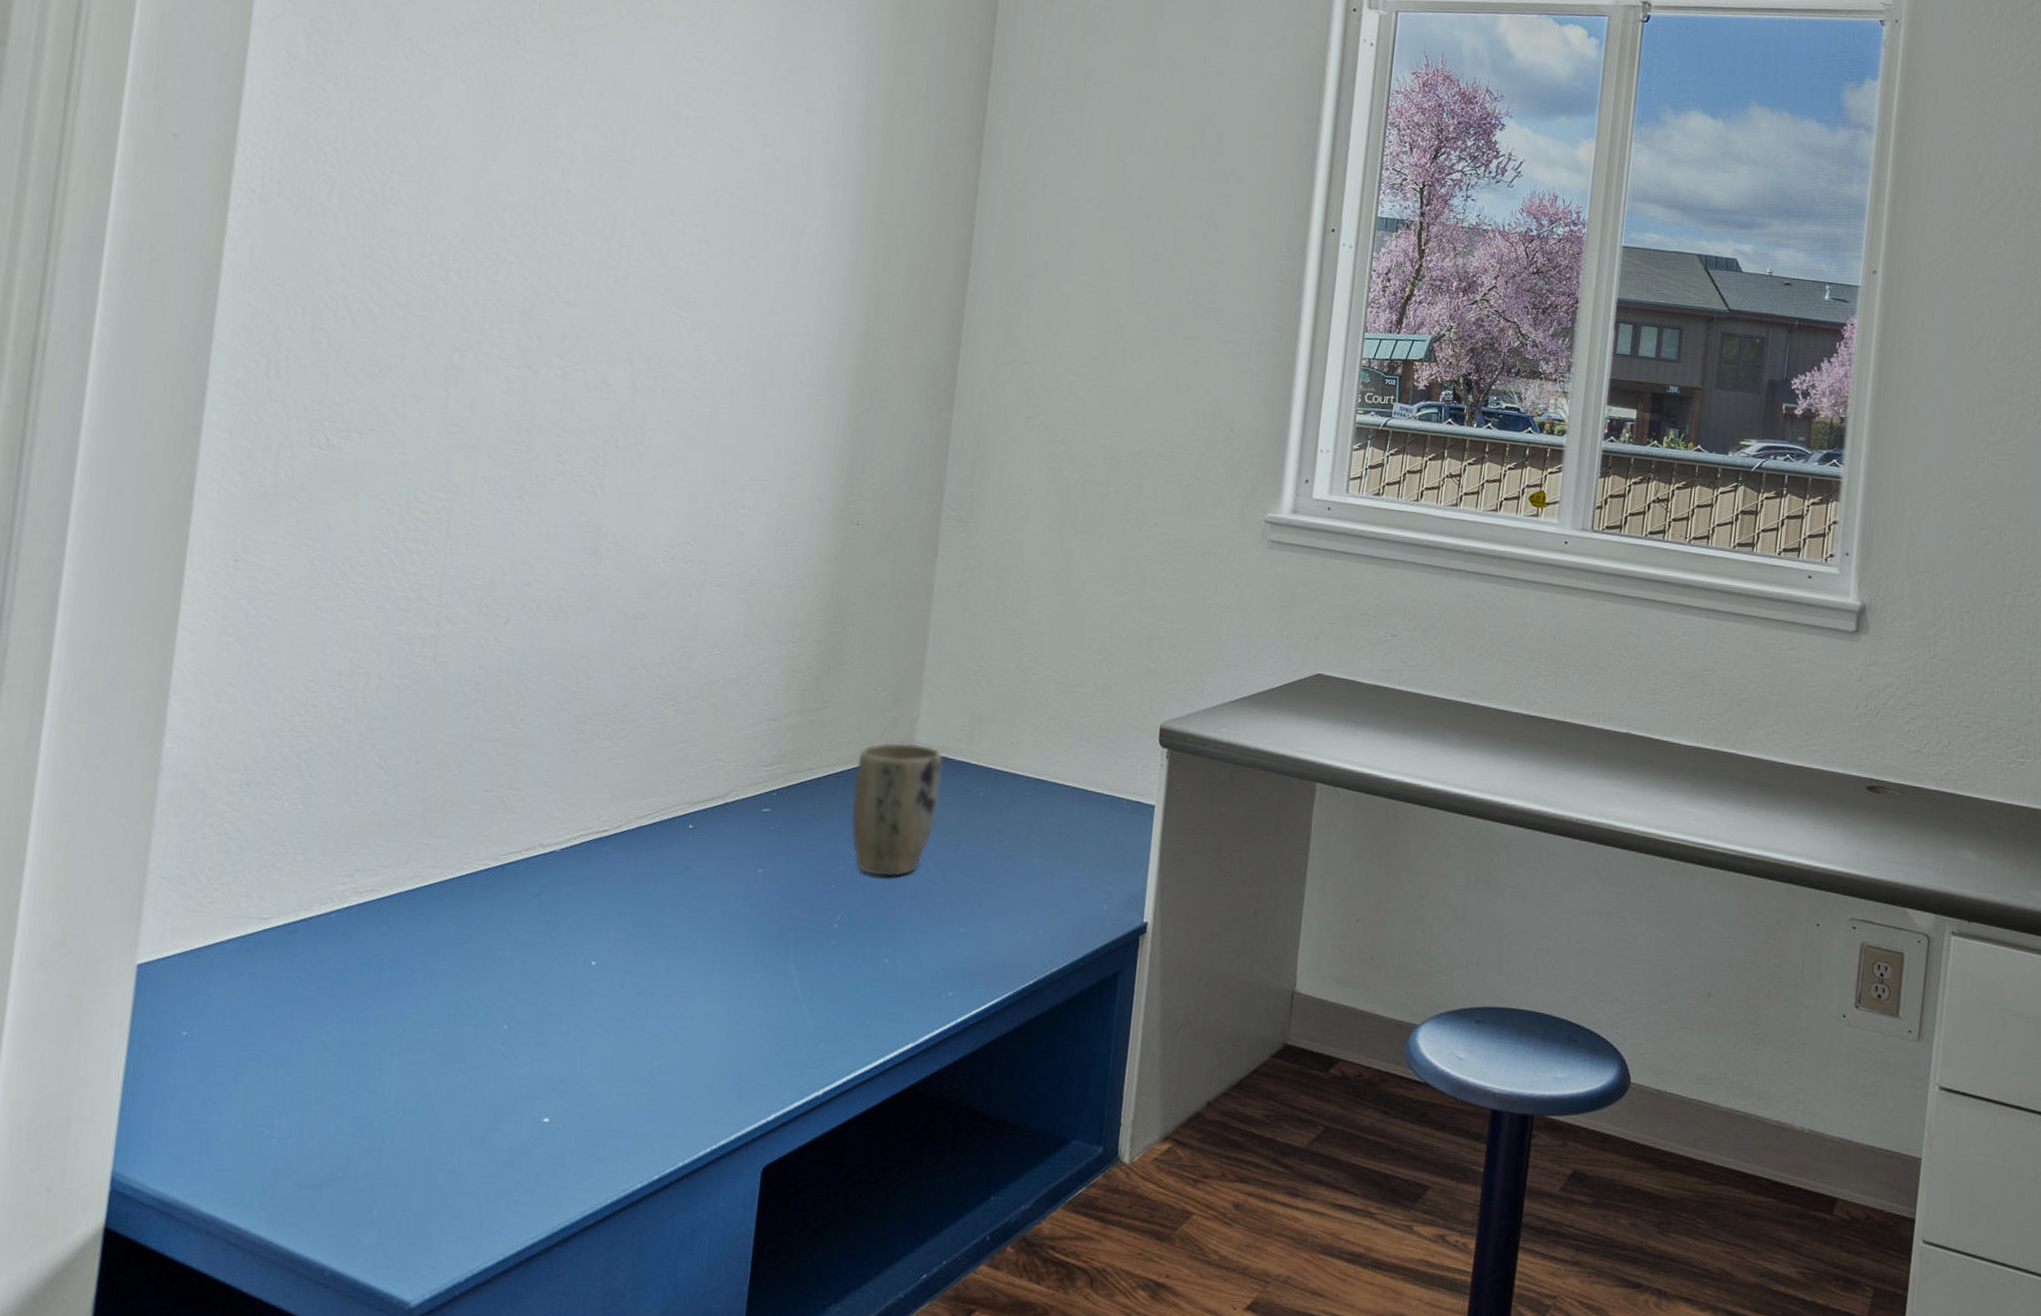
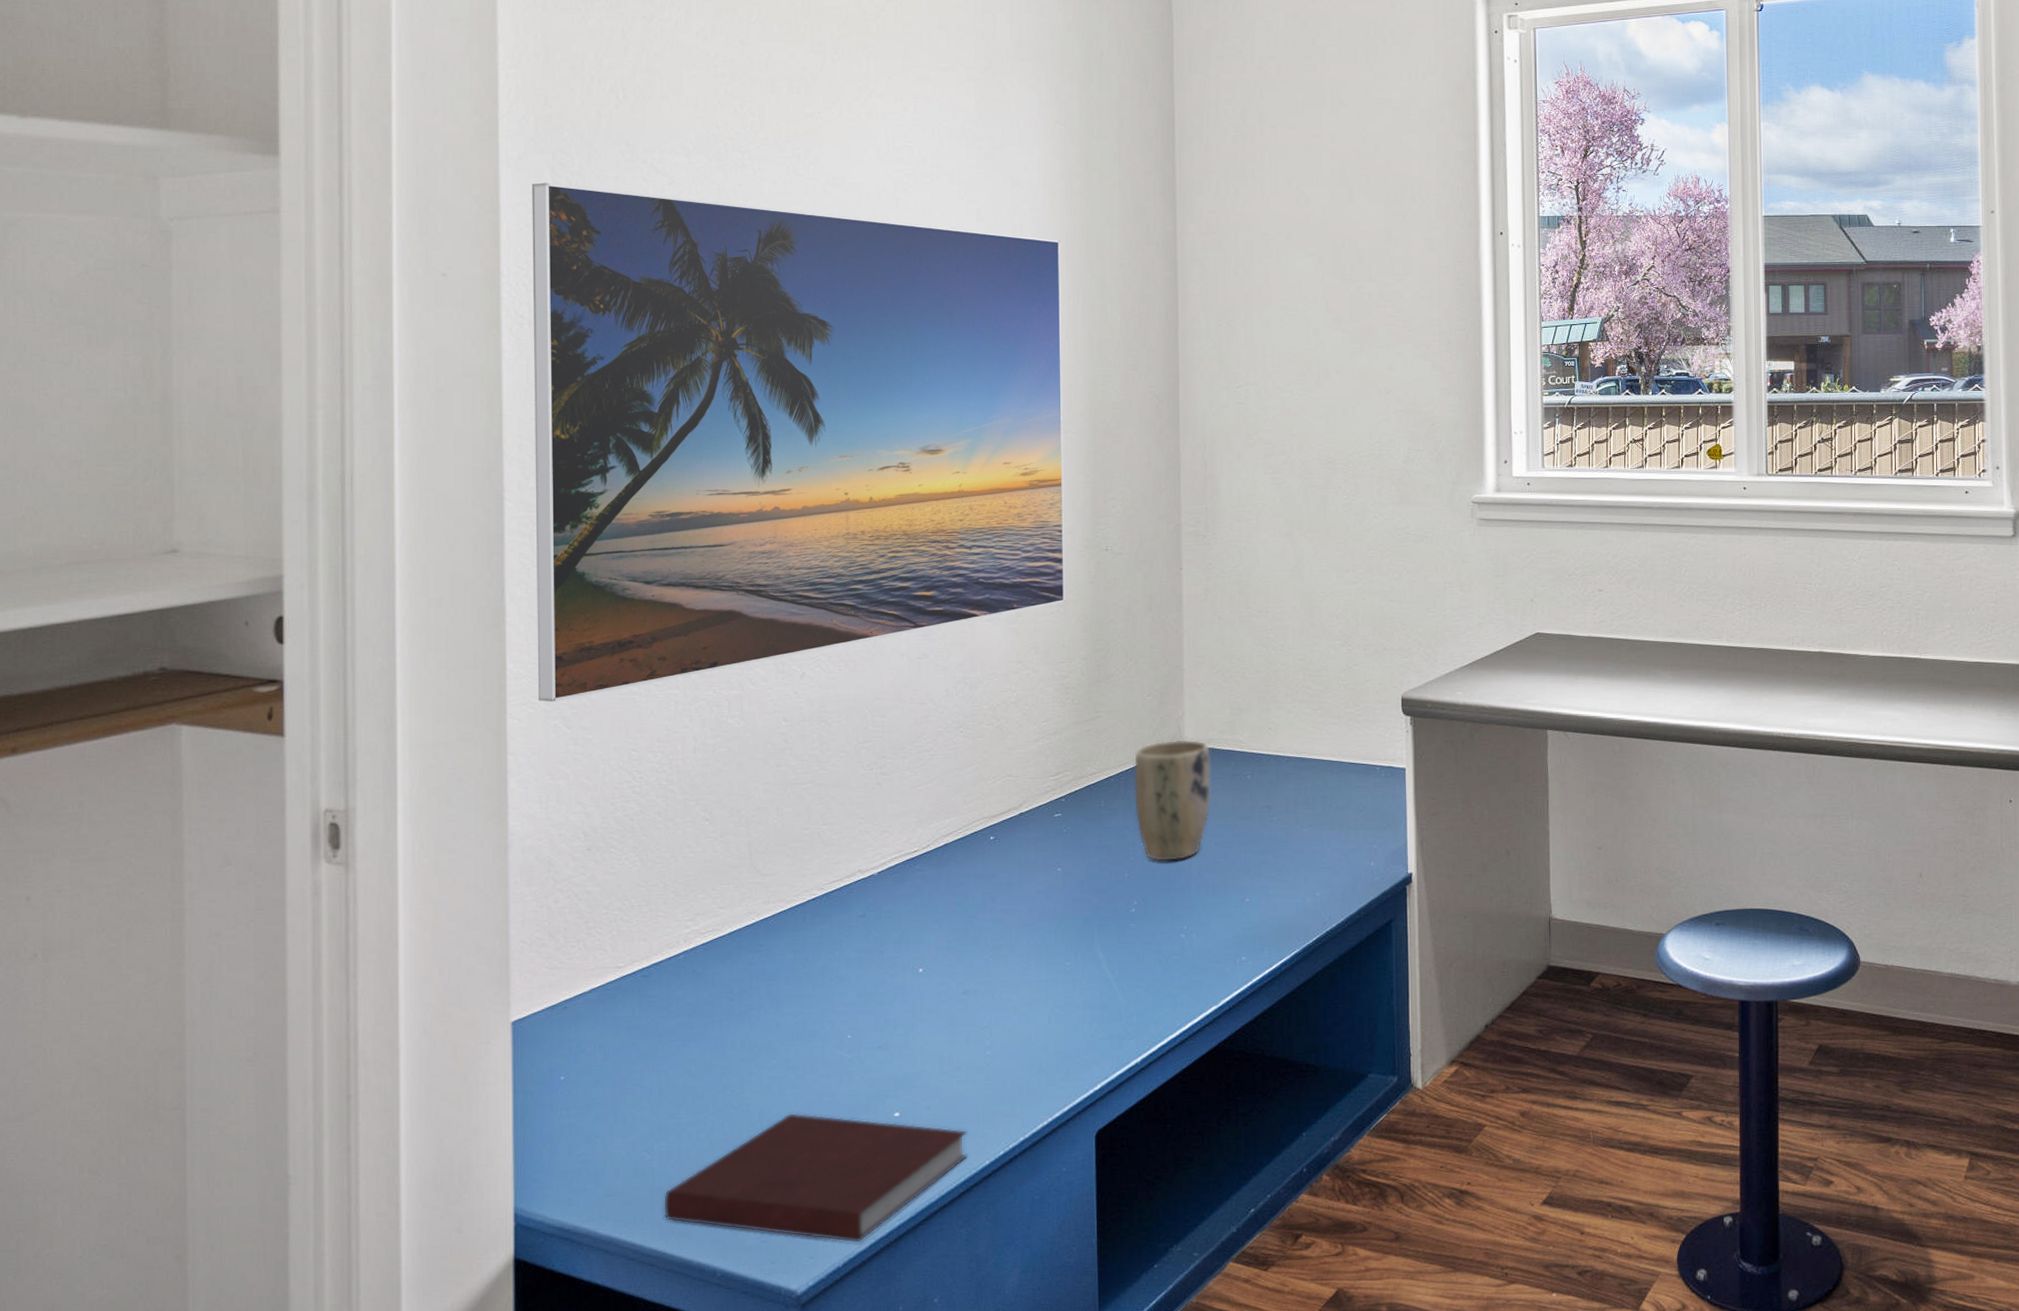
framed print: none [215,48,851,618] -> present [532,182,1066,702]
notebook: none [275,1104,622,1258] -> present [663,1113,968,1243]

